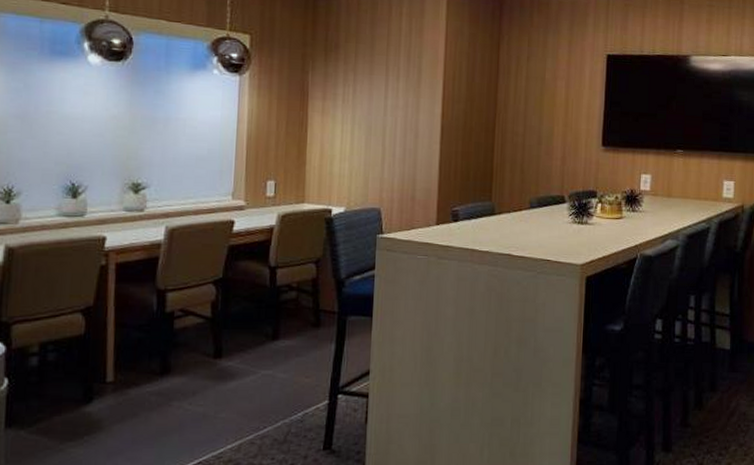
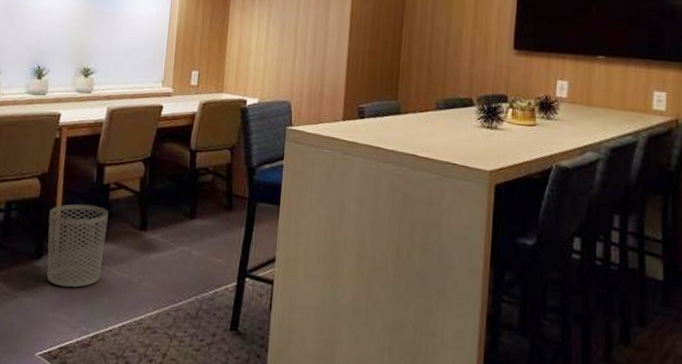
waste bin: none [98,337,174,431] -> present [47,204,108,288]

